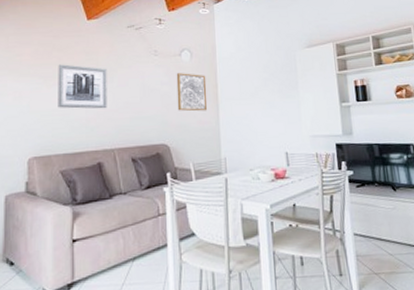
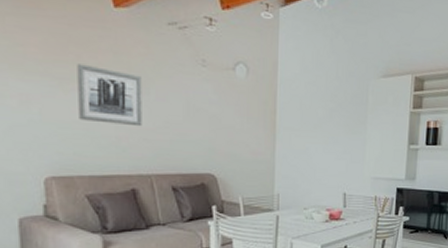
wall art: present [176,73,208,112] -> none [228,91,264,141]

